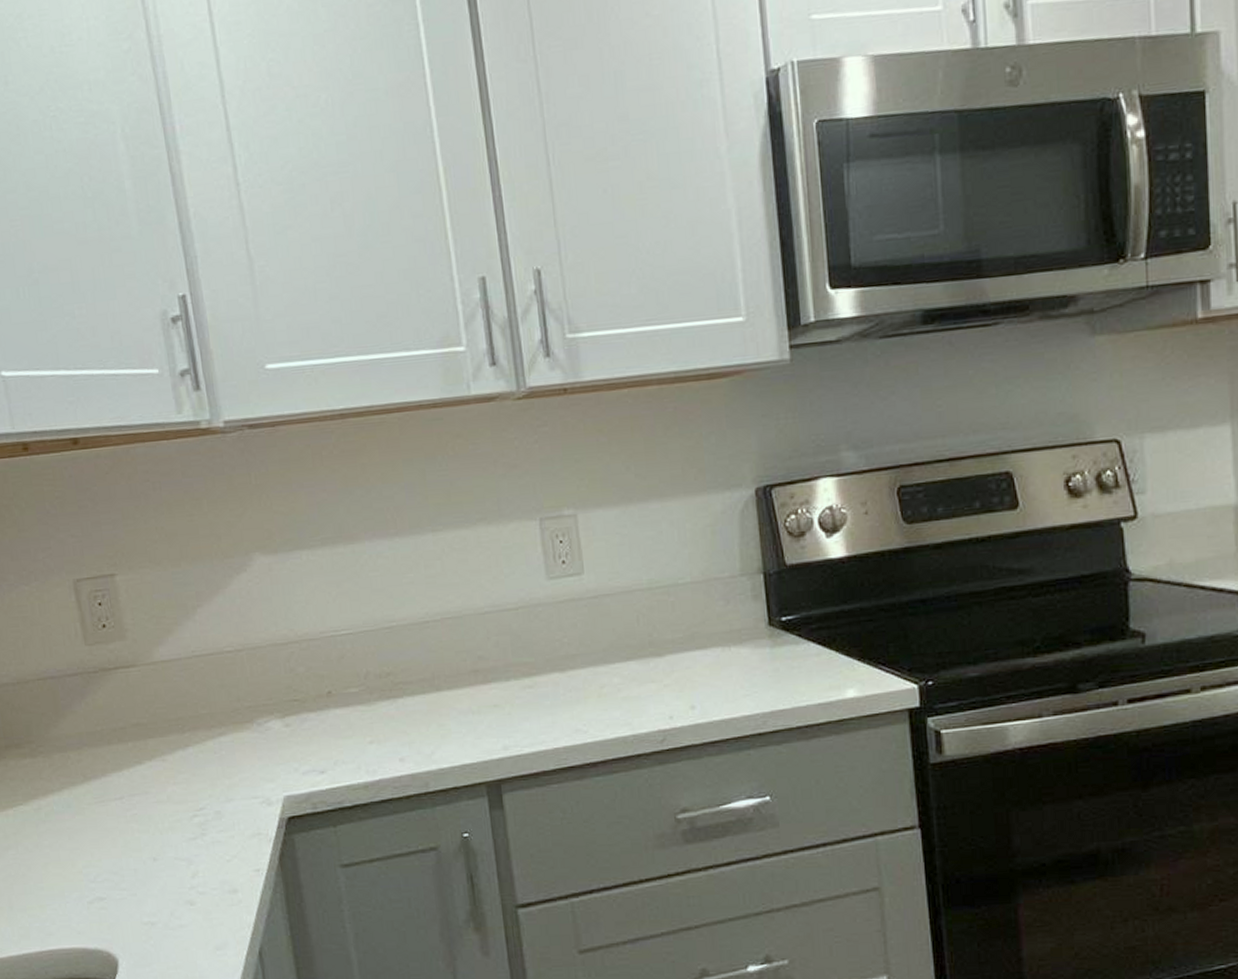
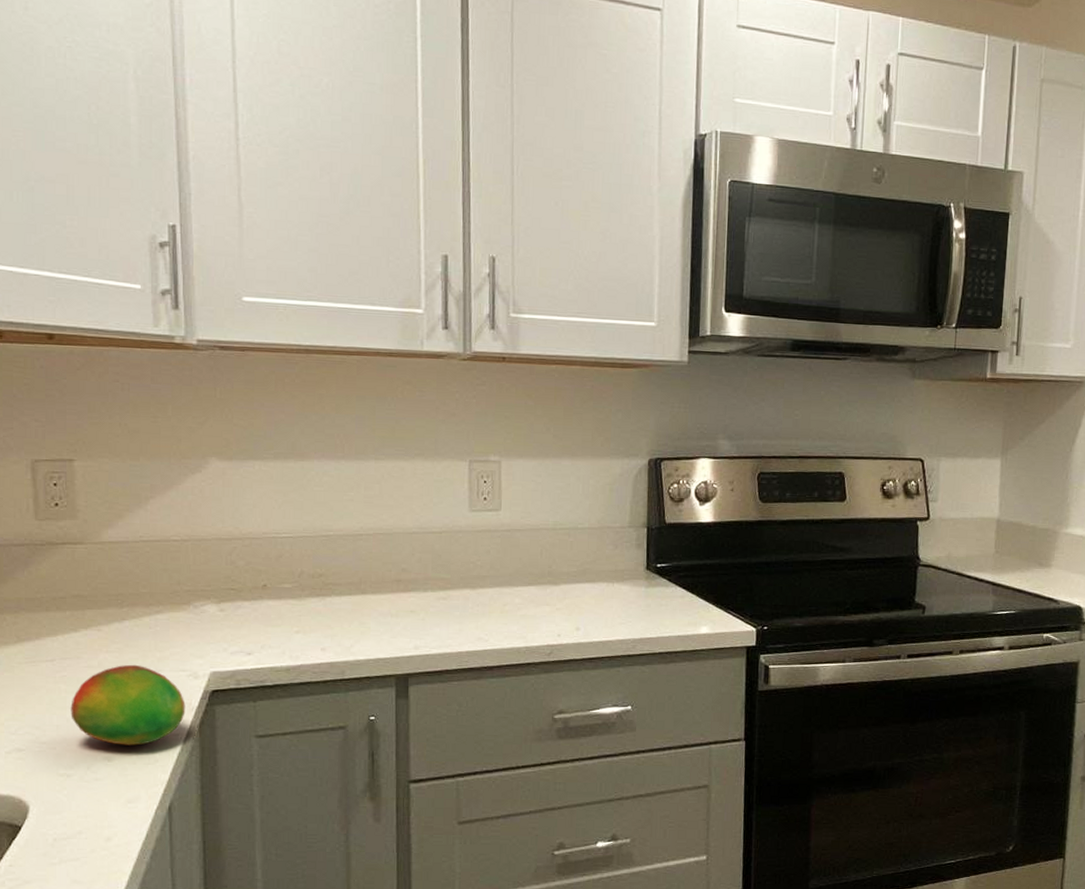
fruit: none [145,795,263,886] -> present [70,664,186,746]

